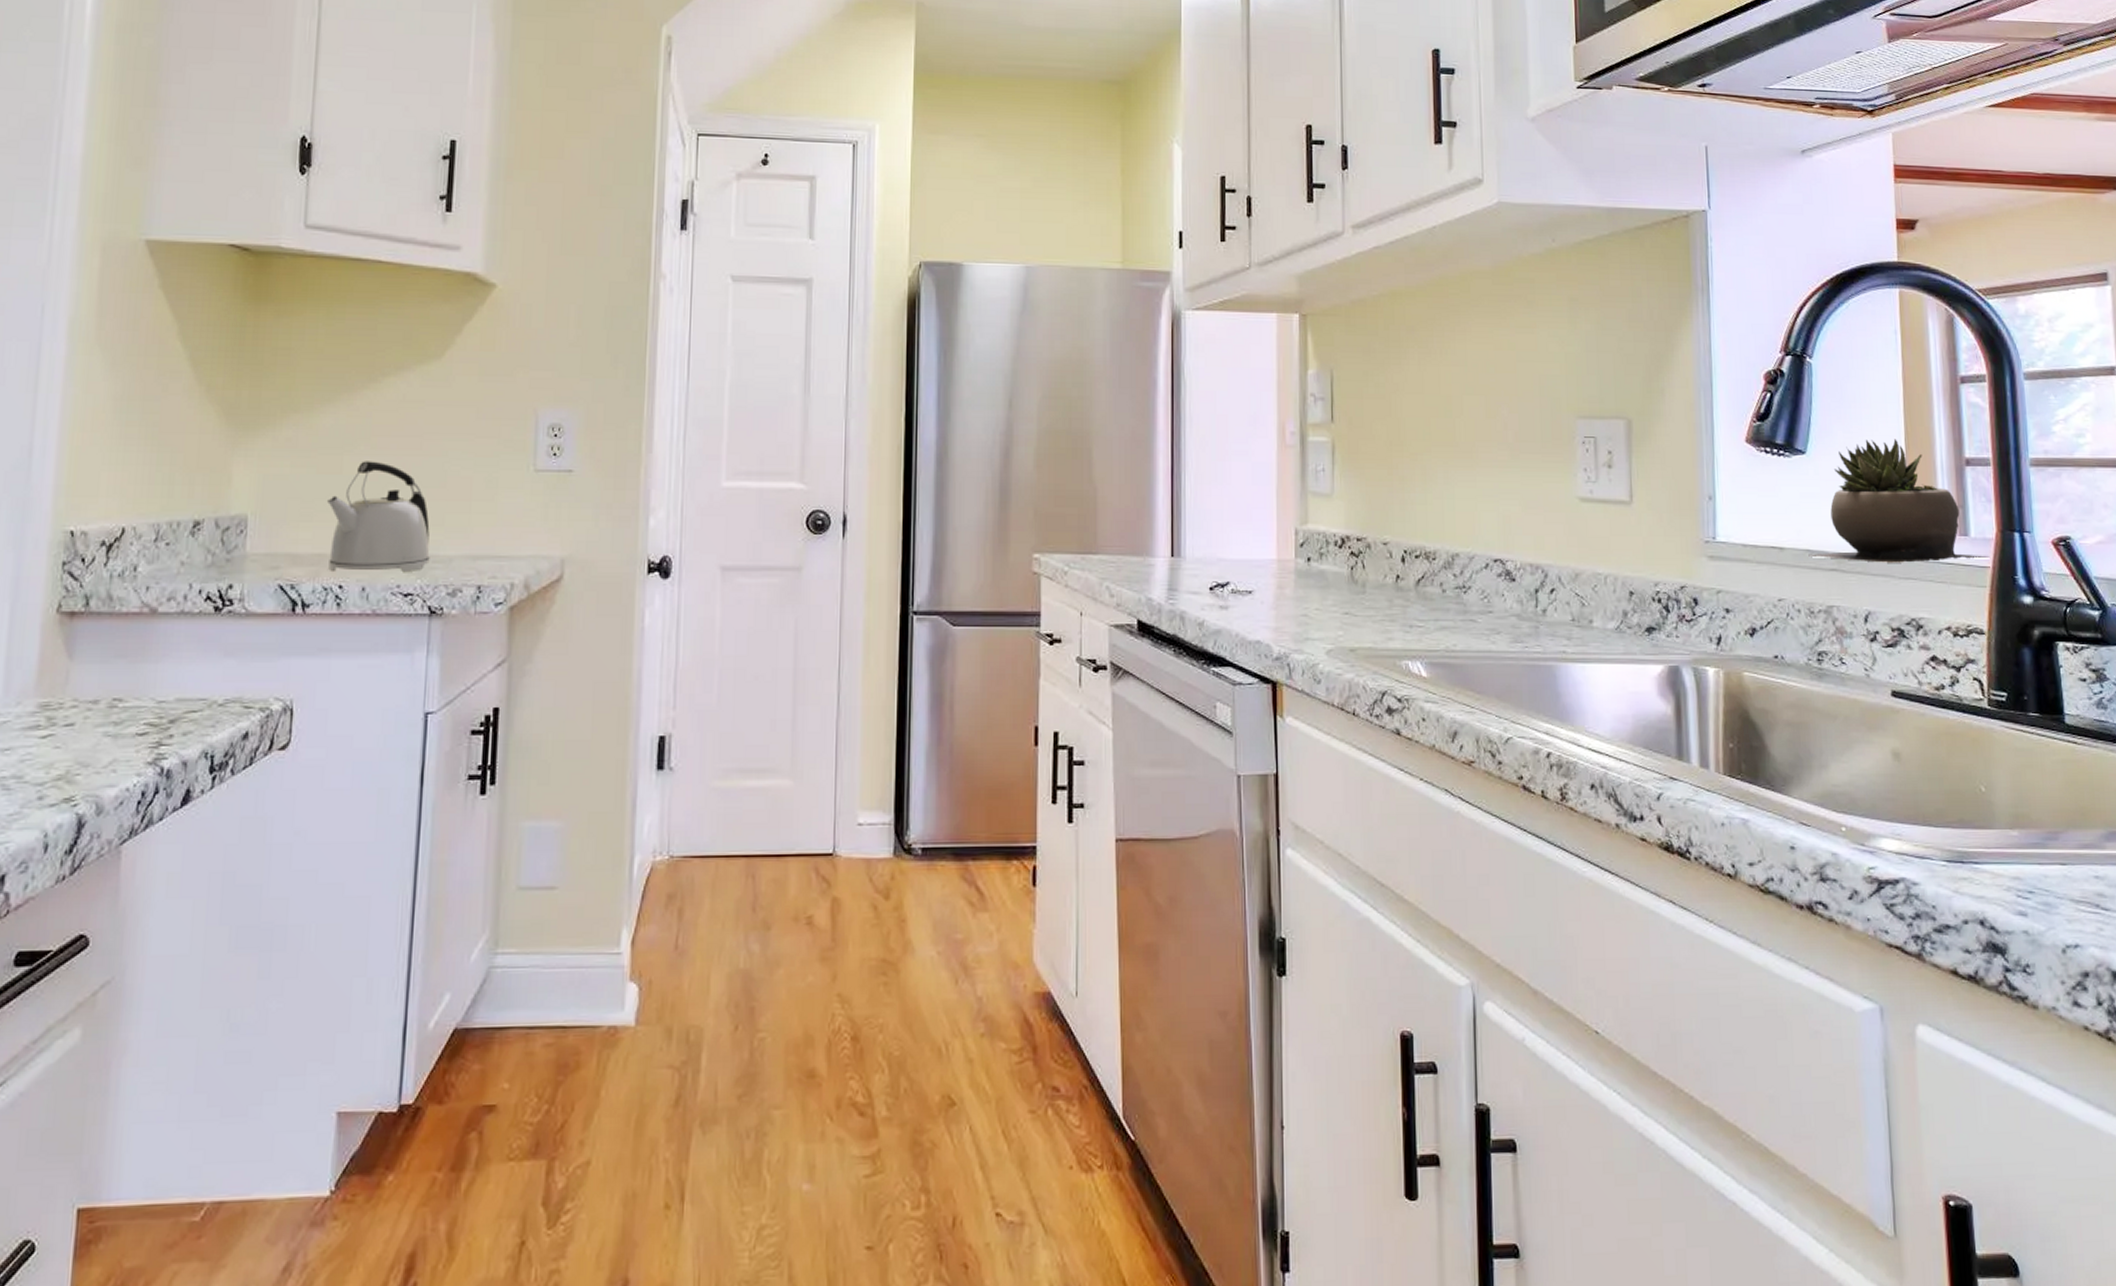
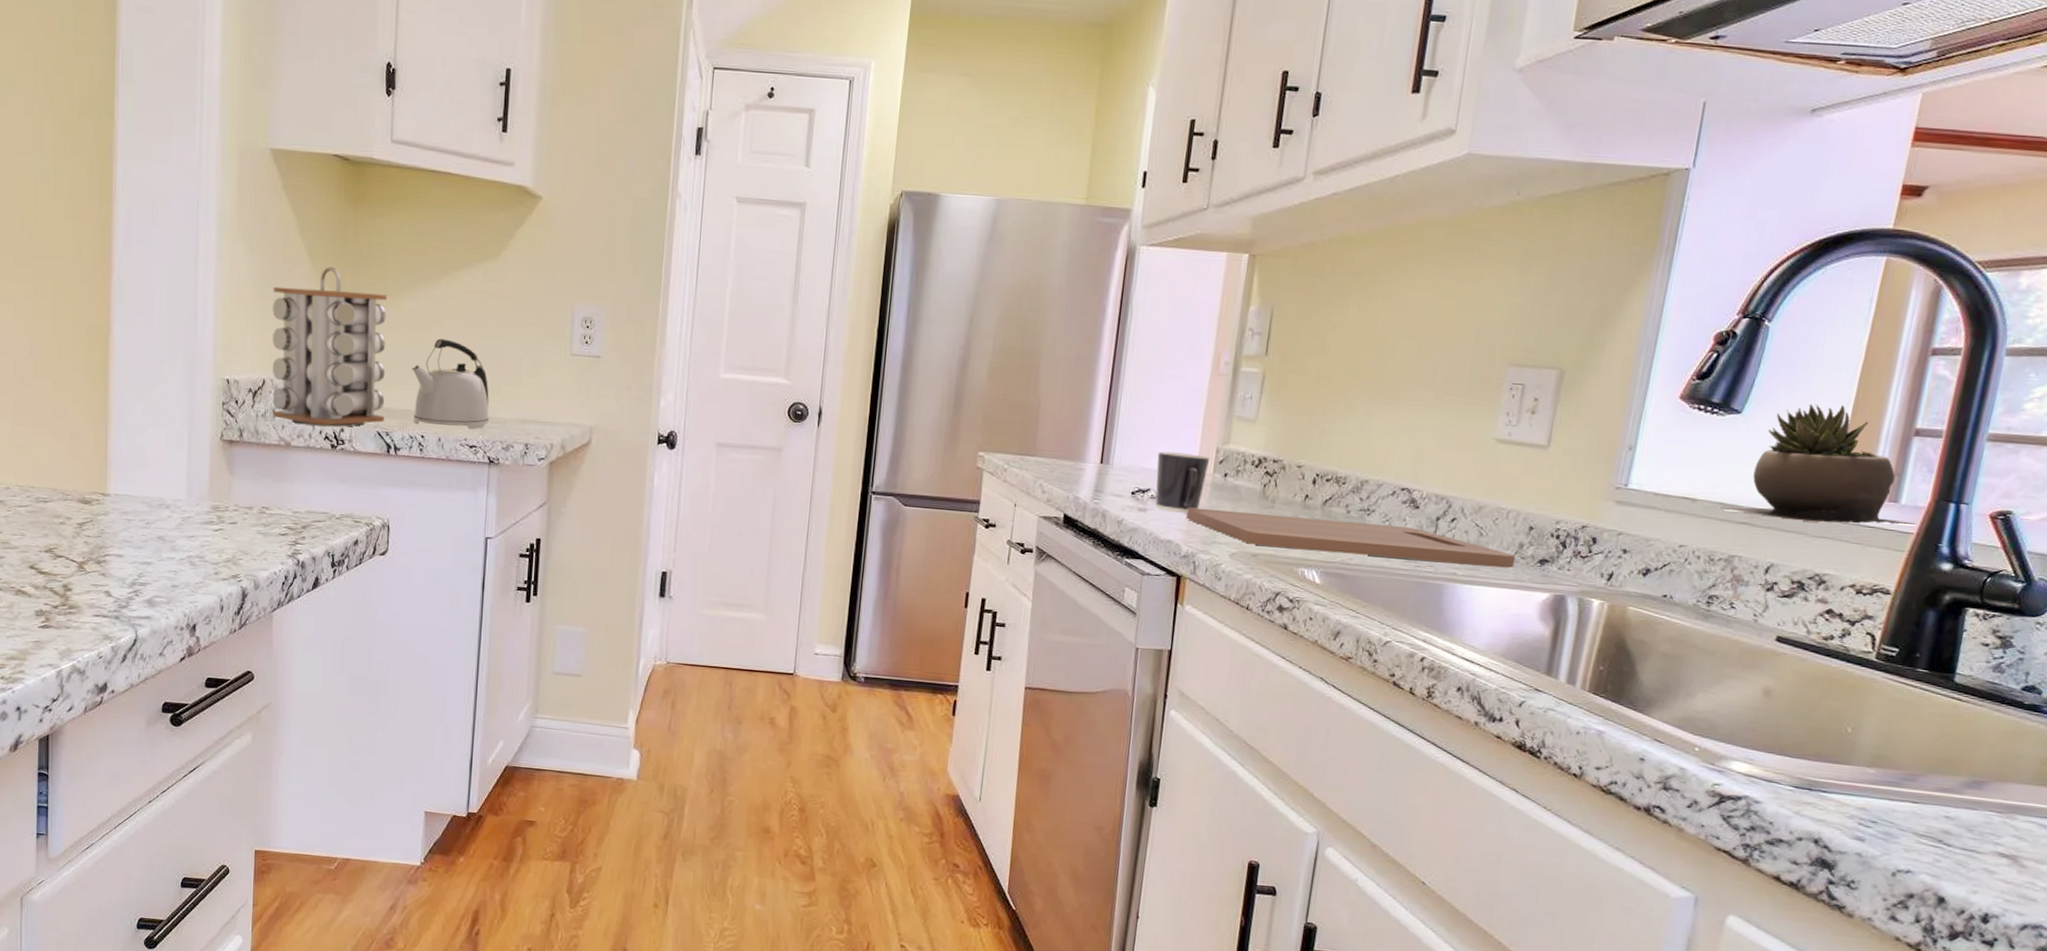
spice rack: none [133,379,297,584] -> present [272,266,388,427]
mug: none [1232,538,1290,609] -> present [1155,451,1210,514]
cutting board: none [1272,600,1622,640] -> present [1186,507,1516,569]

